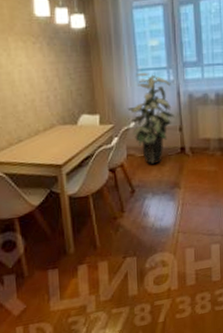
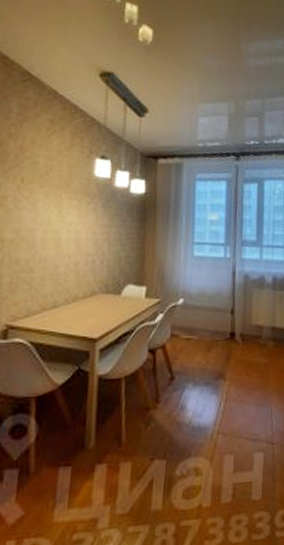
indoor plant: present [127,72,175,165] -> none [177,246,227,350]

